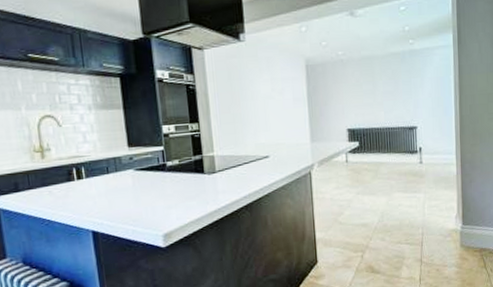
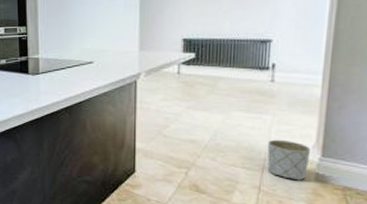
planter: none [424,213,455,249] -> present [267,139,311,181]

